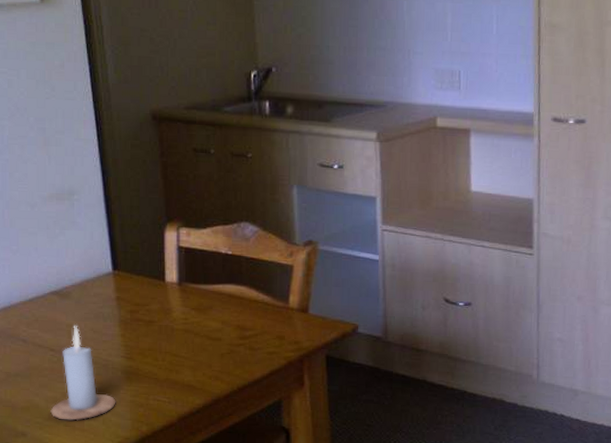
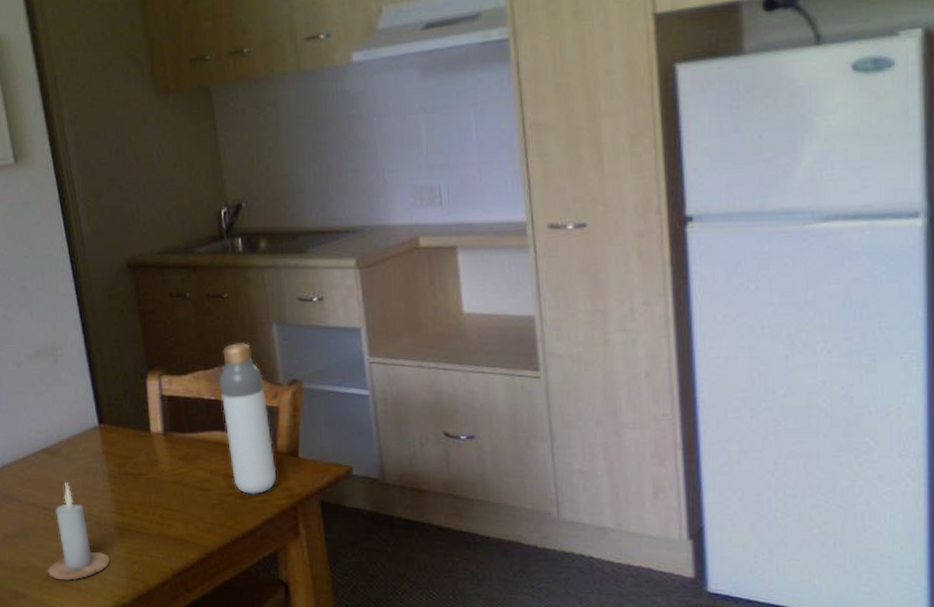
bottle: none [237,202,287,347] -> present [219,343,276,495]

